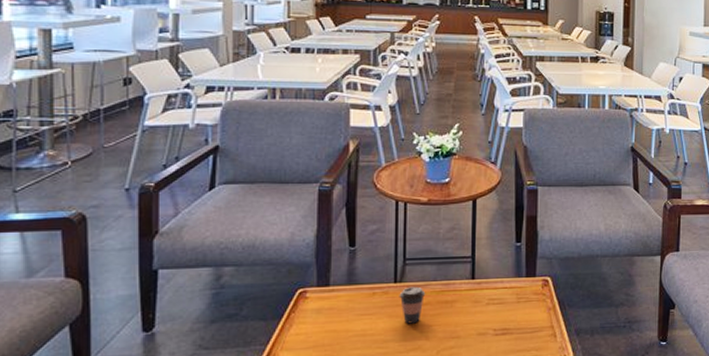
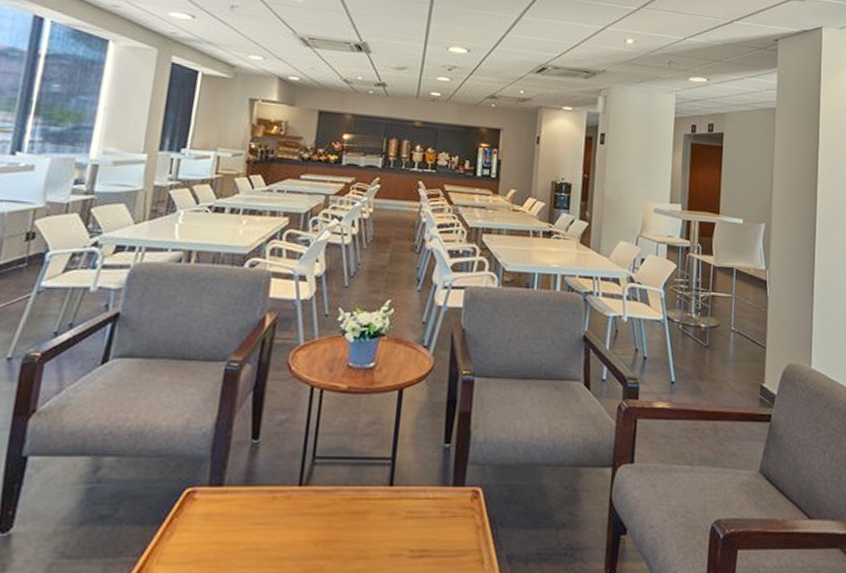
coffee cup: present [399,286,426,324] -> none [302,491,335,538]

